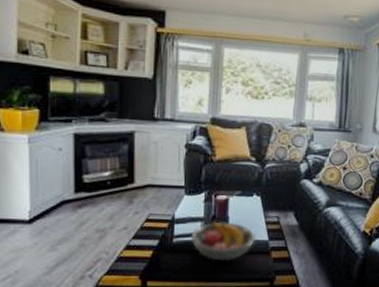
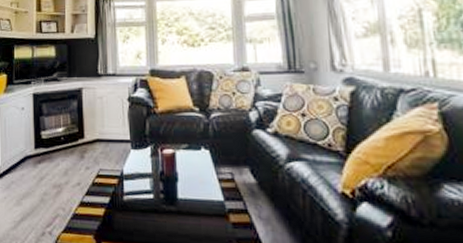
fruit bowl: present [190,221,255,261] -> none [140,177,209,224]

